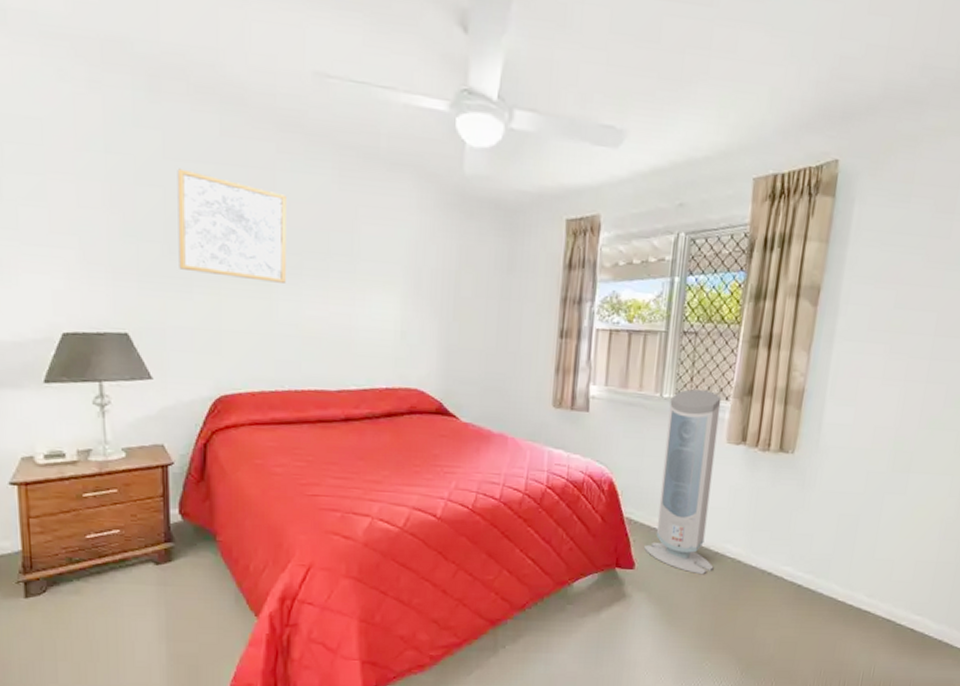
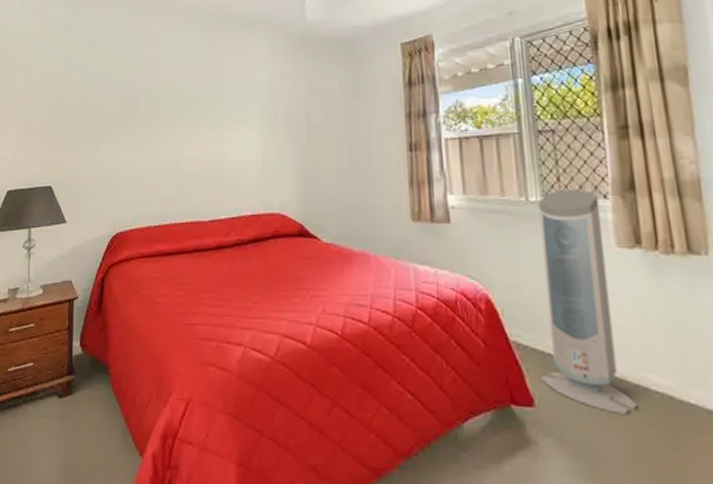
wall art: present [177,168,286,283] -> none [90,55,168,132]

